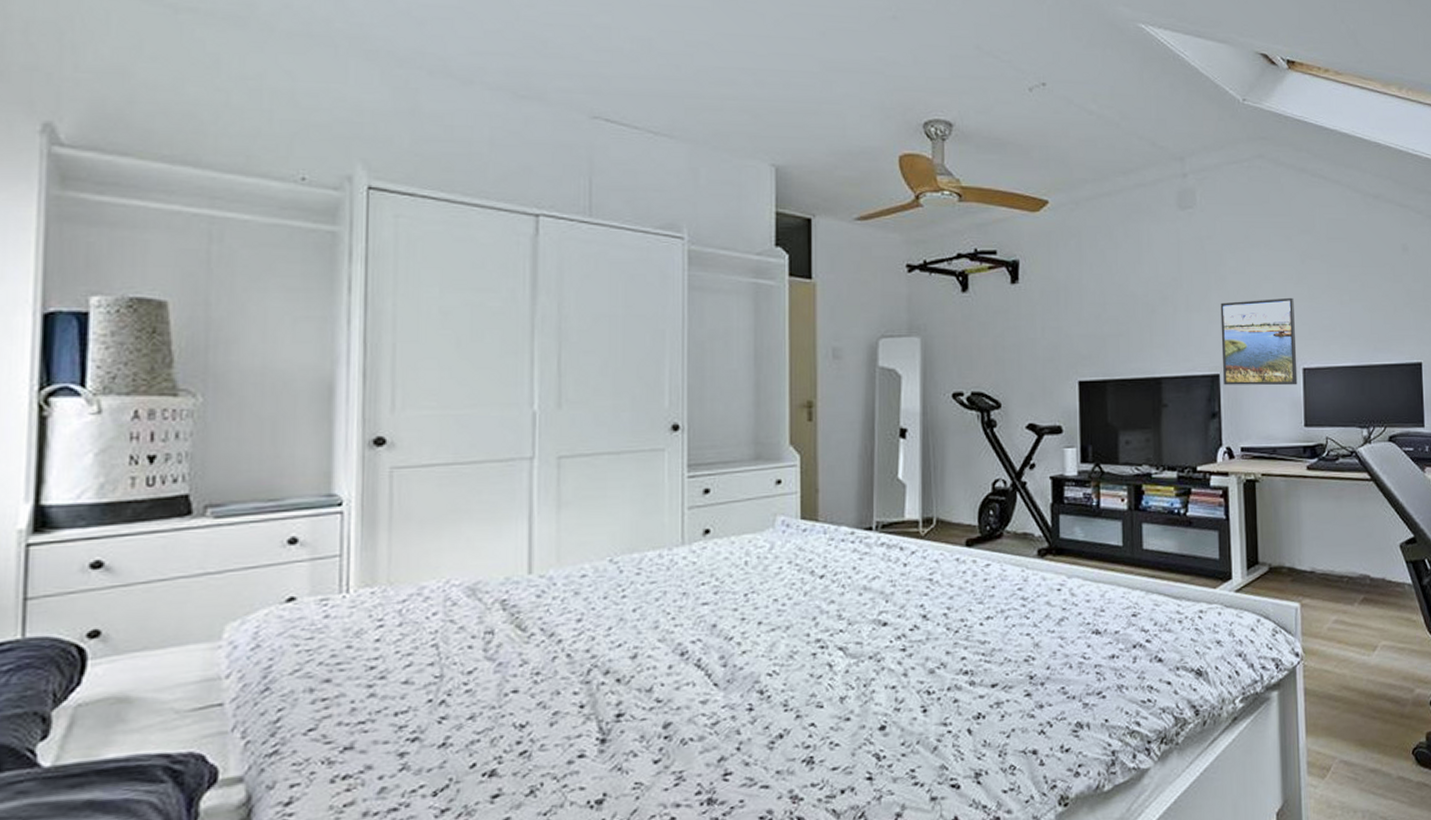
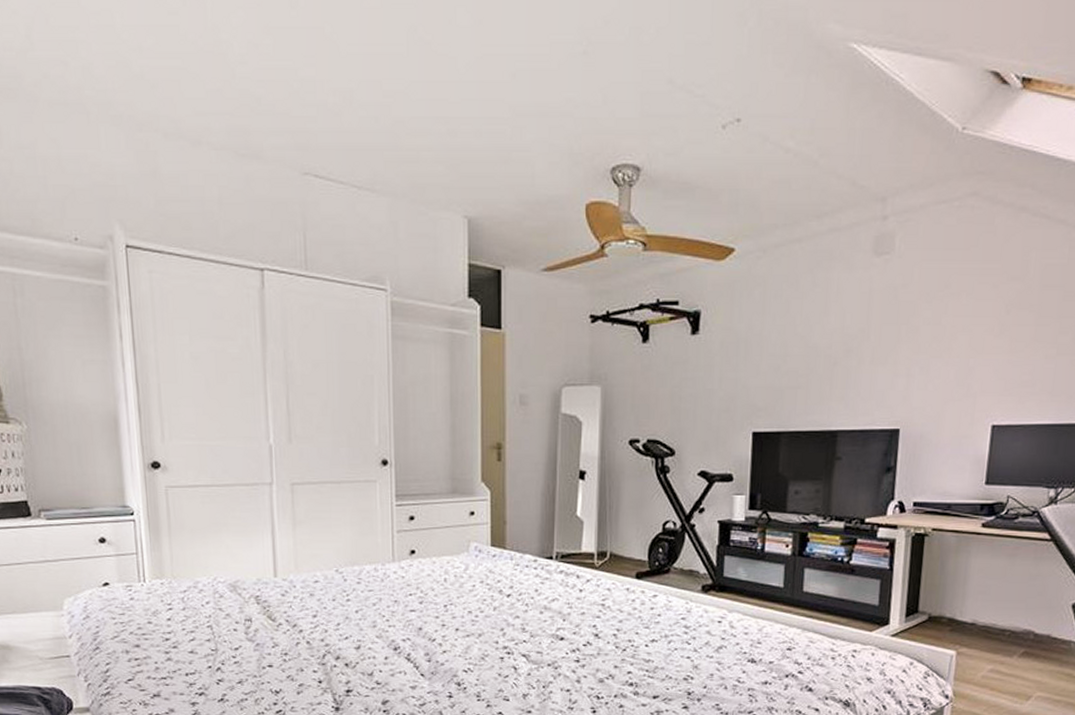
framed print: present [1220,297,1298,386] -> none [903,351,992,443]

